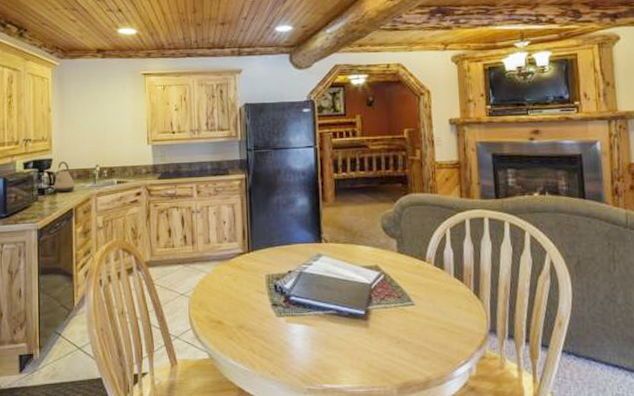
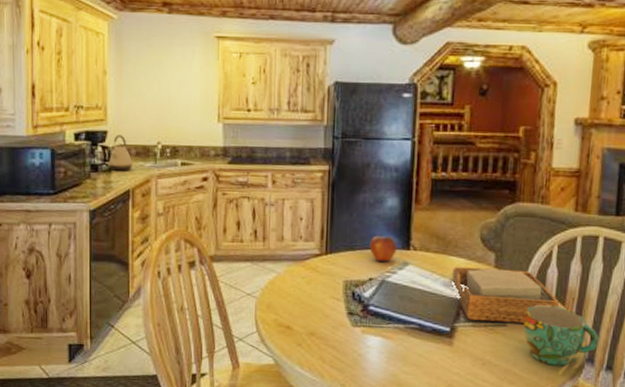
fruit: none [286,230,310,255] -> present [369,234,397,262]
napkin holder: none [361,253,458,303] -> present [452,266,559,325]
cup: none [429,282,498,339] -> present [523,304,599,366]

